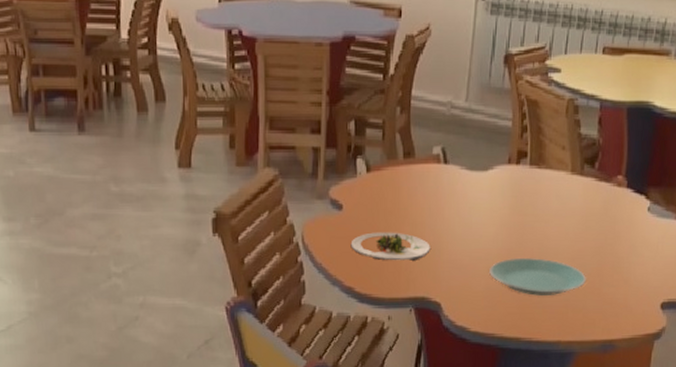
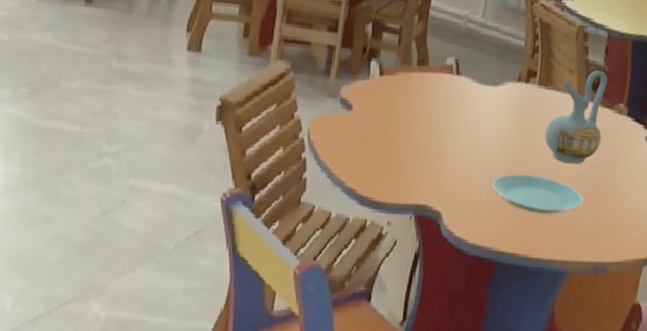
salad plate: present [350,232,430,261] -> none [356,135,436,168]
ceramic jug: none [541,144,603,243] -> present [545,70,608,165]

